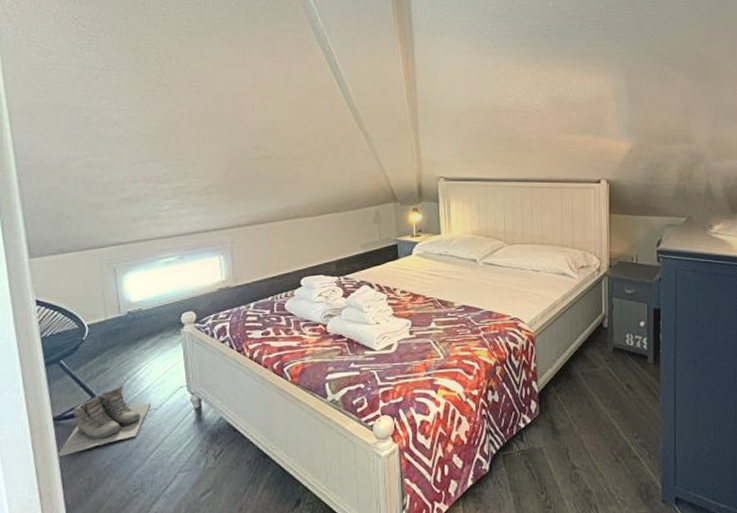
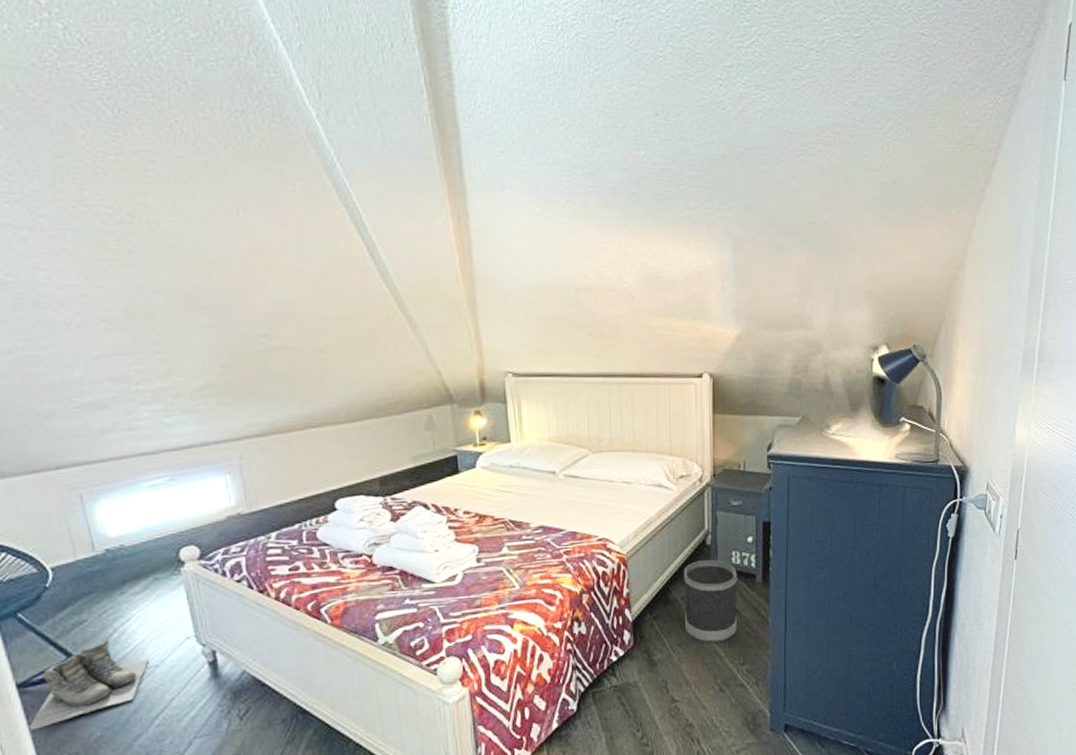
wastebasket: none [584,340,632,416] -> present [684,559,738,643]

